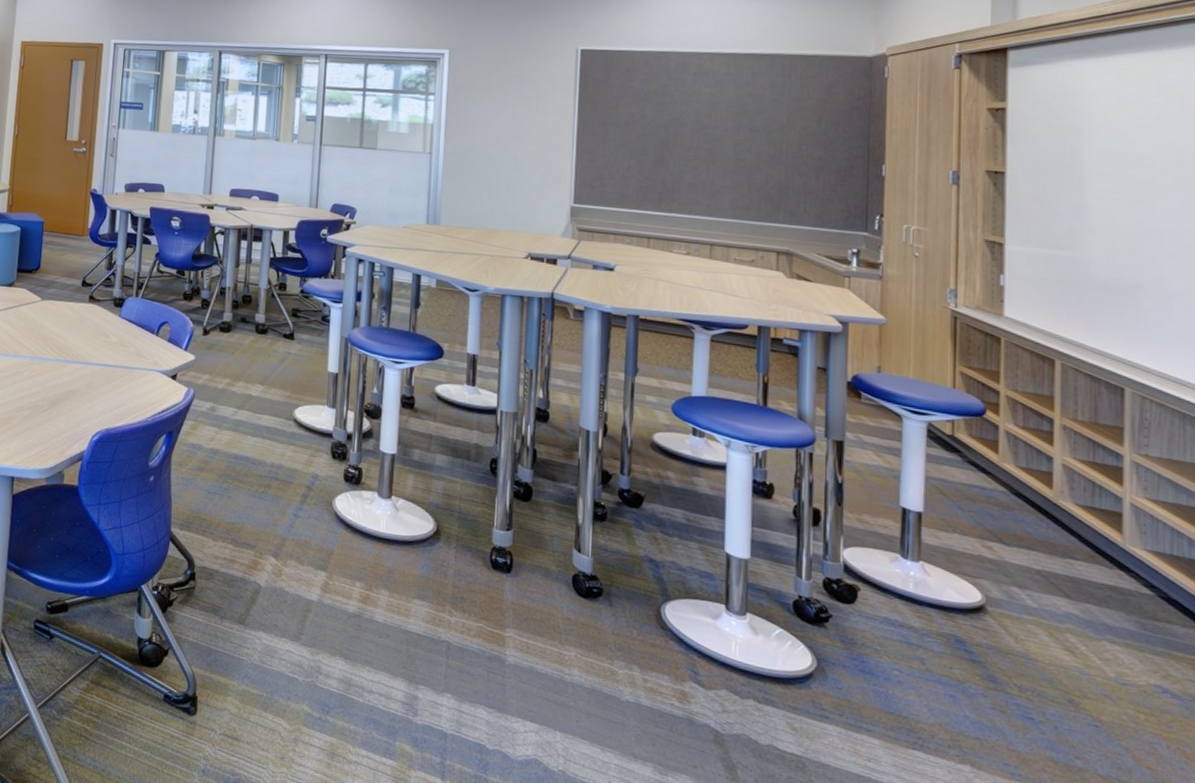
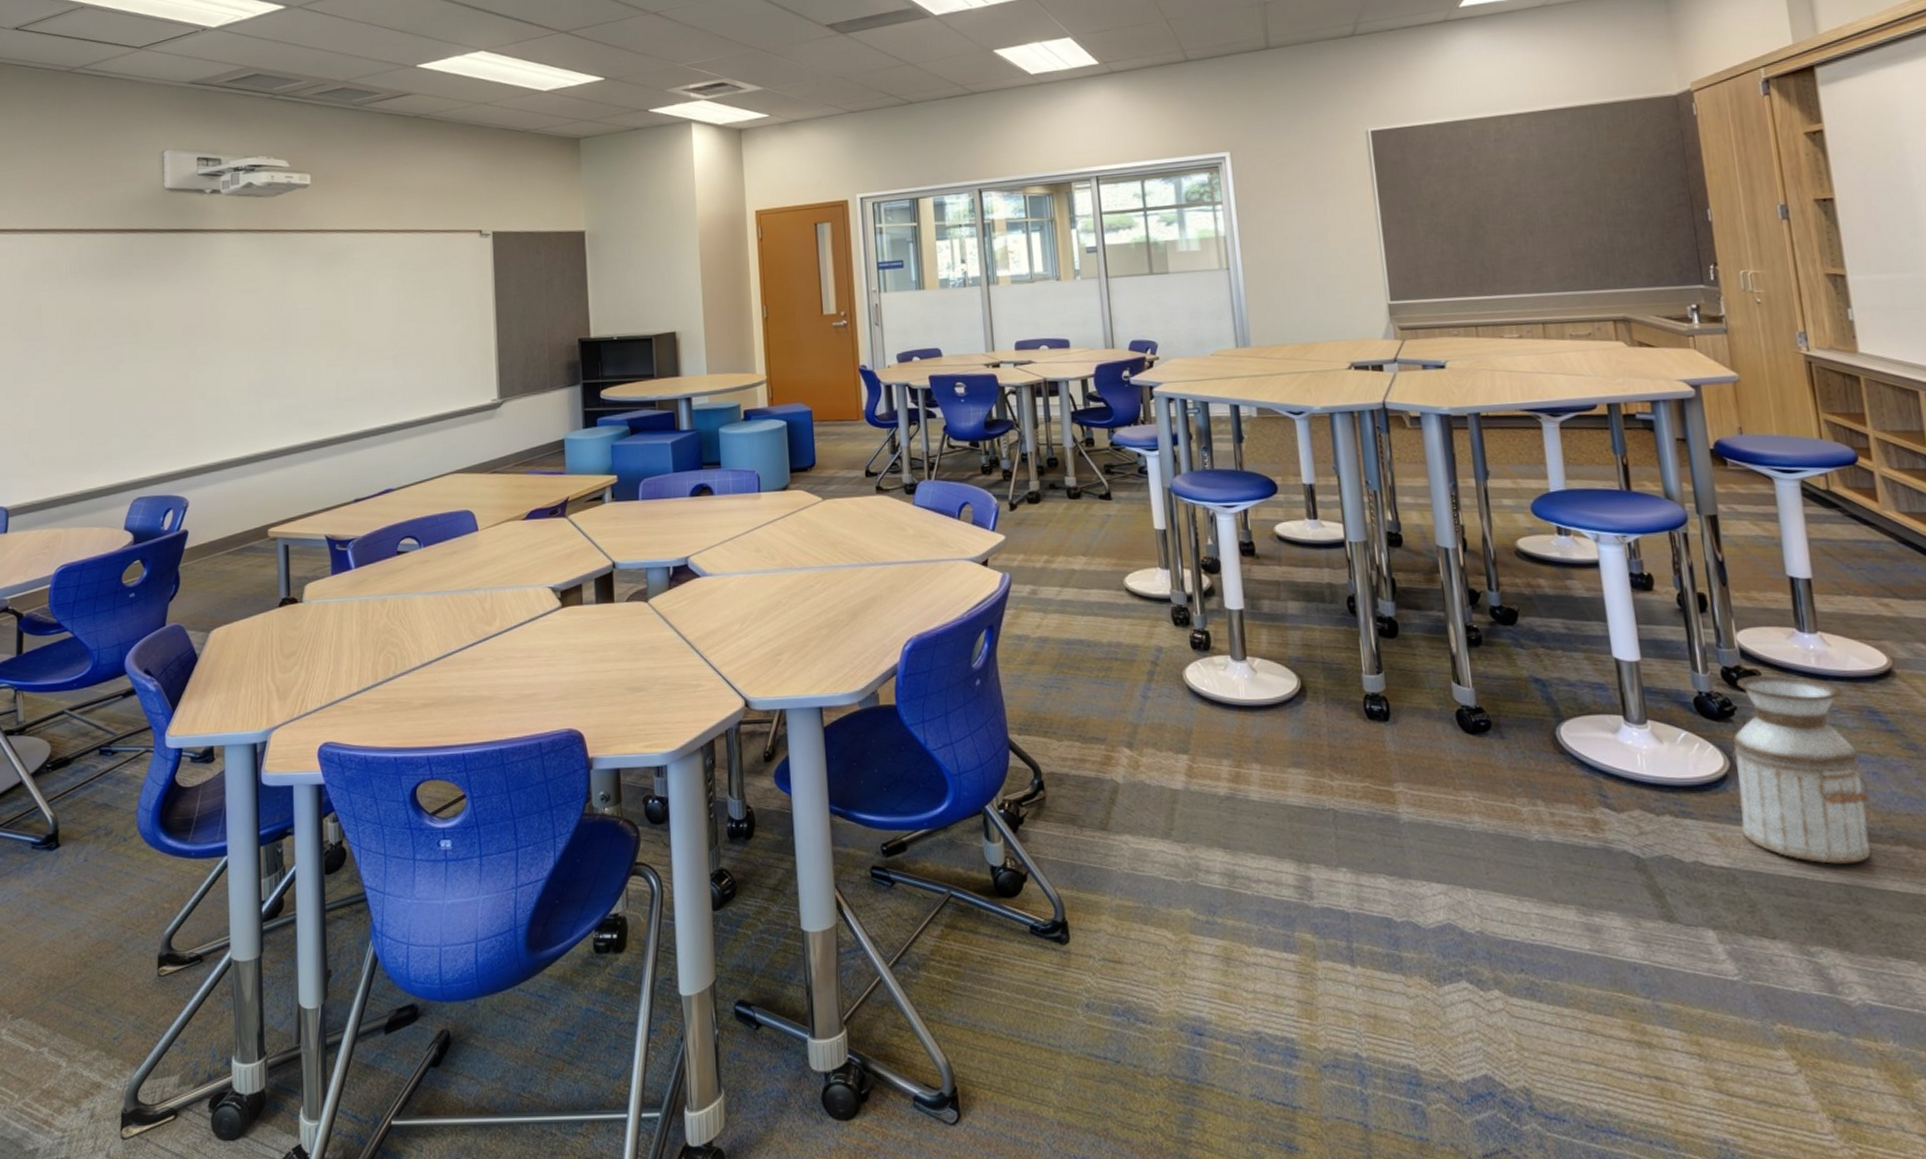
planter: none [818,589,943,773] -> present [1732,675,1871,864]

